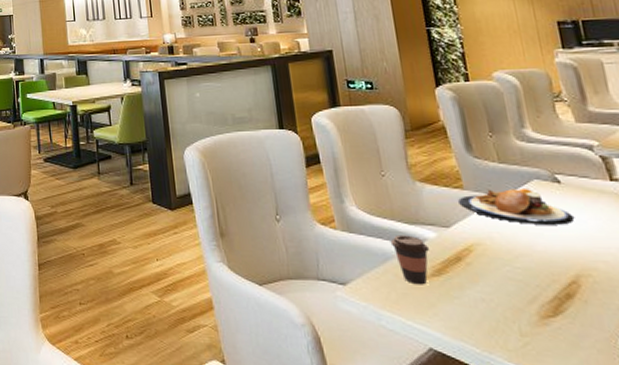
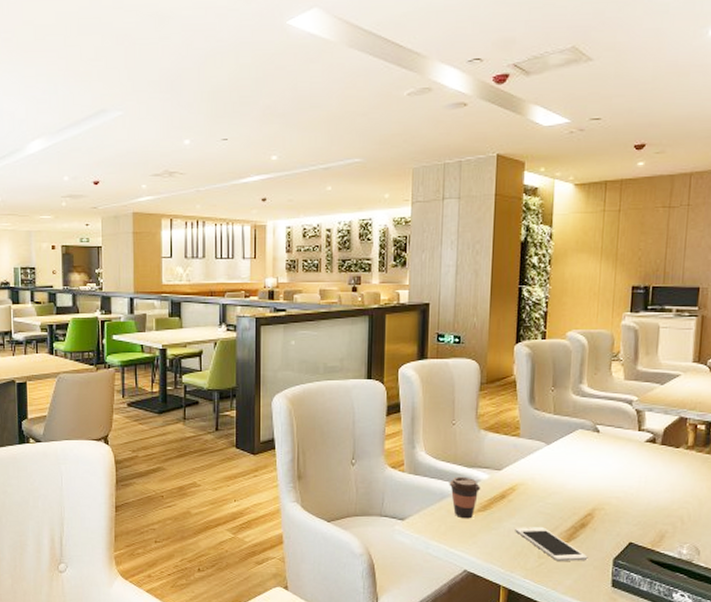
plate: present [457,188,575,225] -> none [512,436,603,468]
cell phone: none [482,296,587,342] -> present [515,527,588,561]

